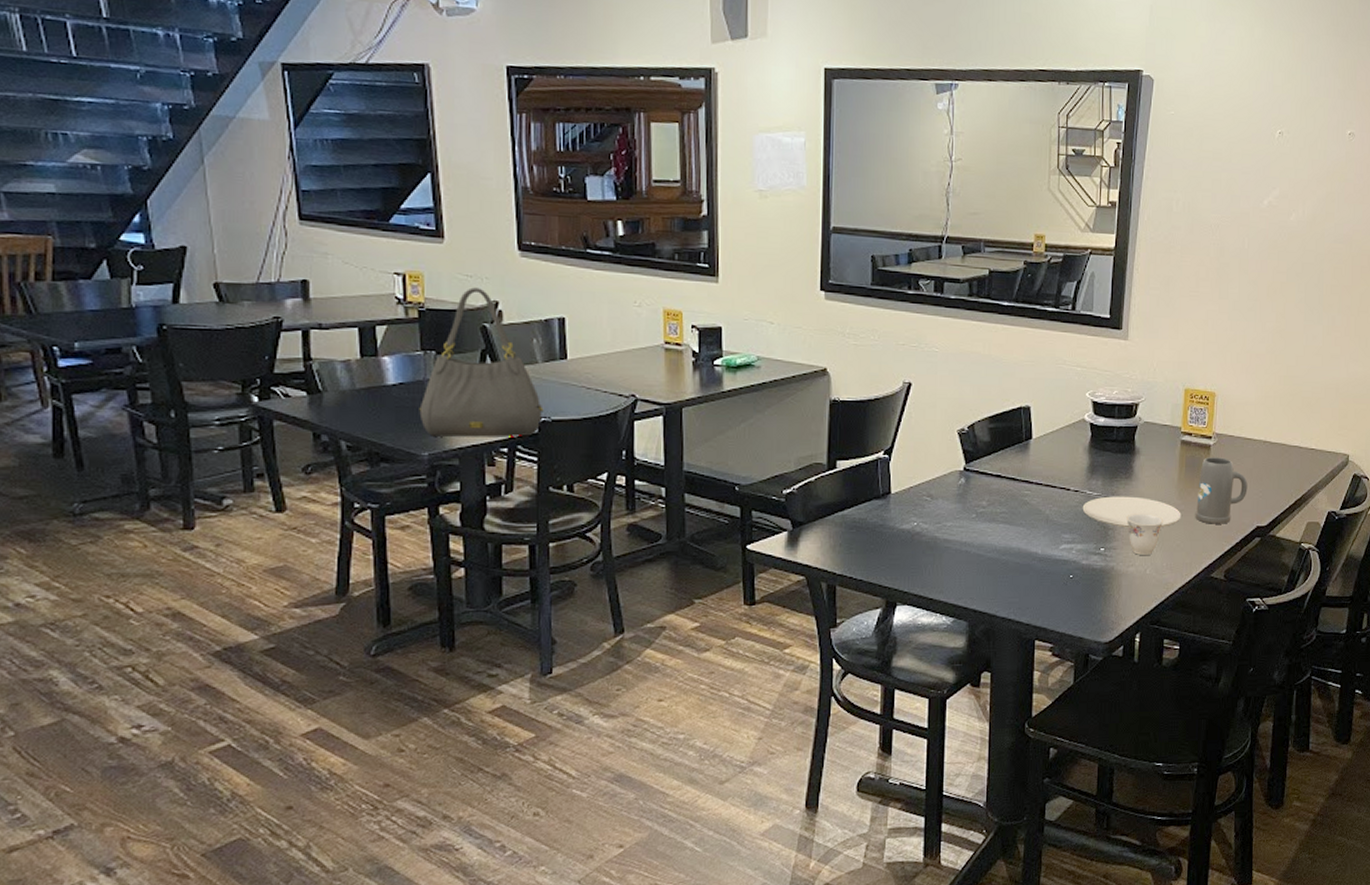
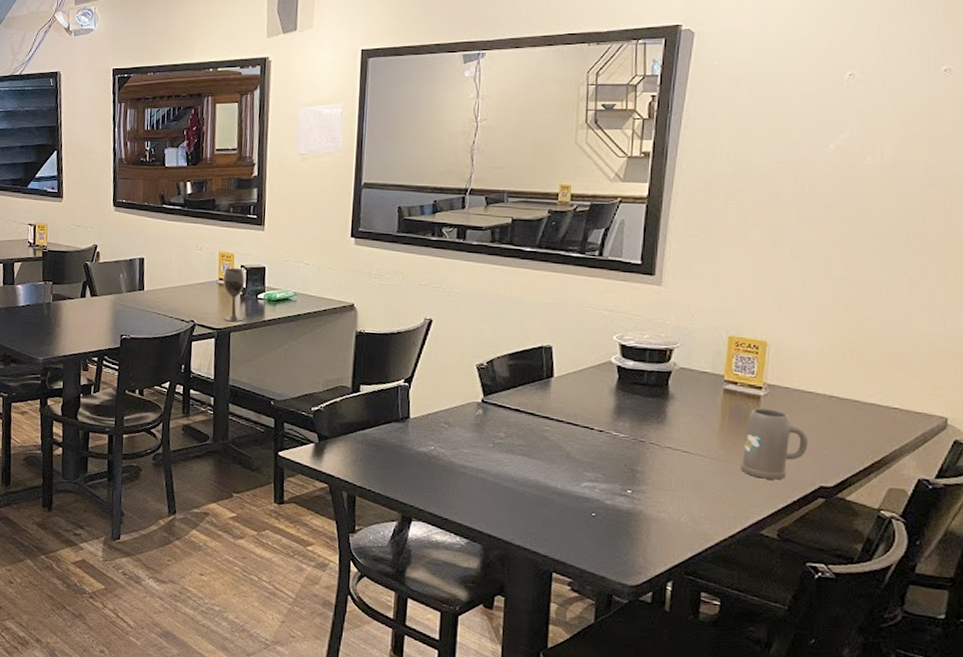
handbag: present [419,287,544,437] -> none [38,234,125,350]
wine glass: none [670,328,698,395] -> present [223,268,245,322]
plate: present [1082,496,1181,528] -> none [607,439,724,476]
teacup: present [1126,514,1164,556] -> none [658,459,702,504]

